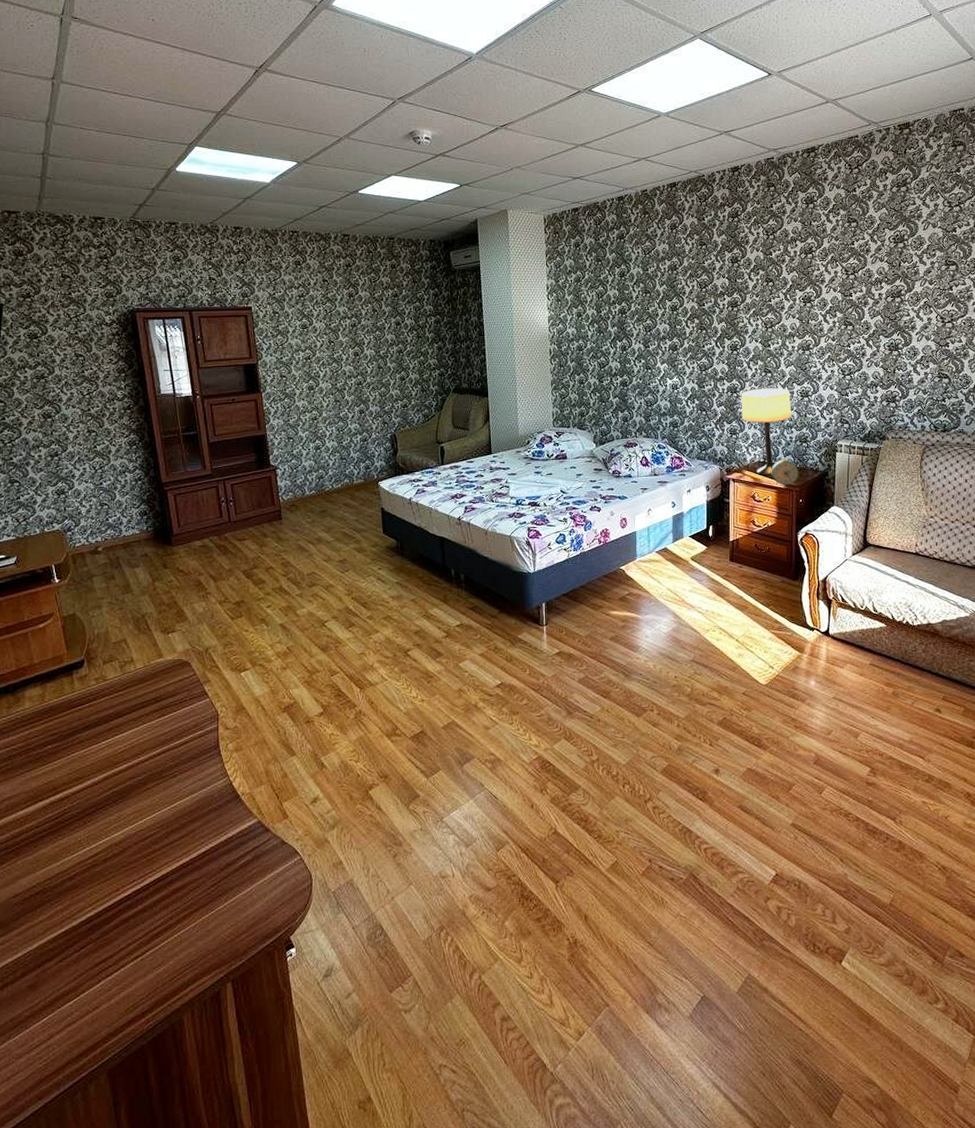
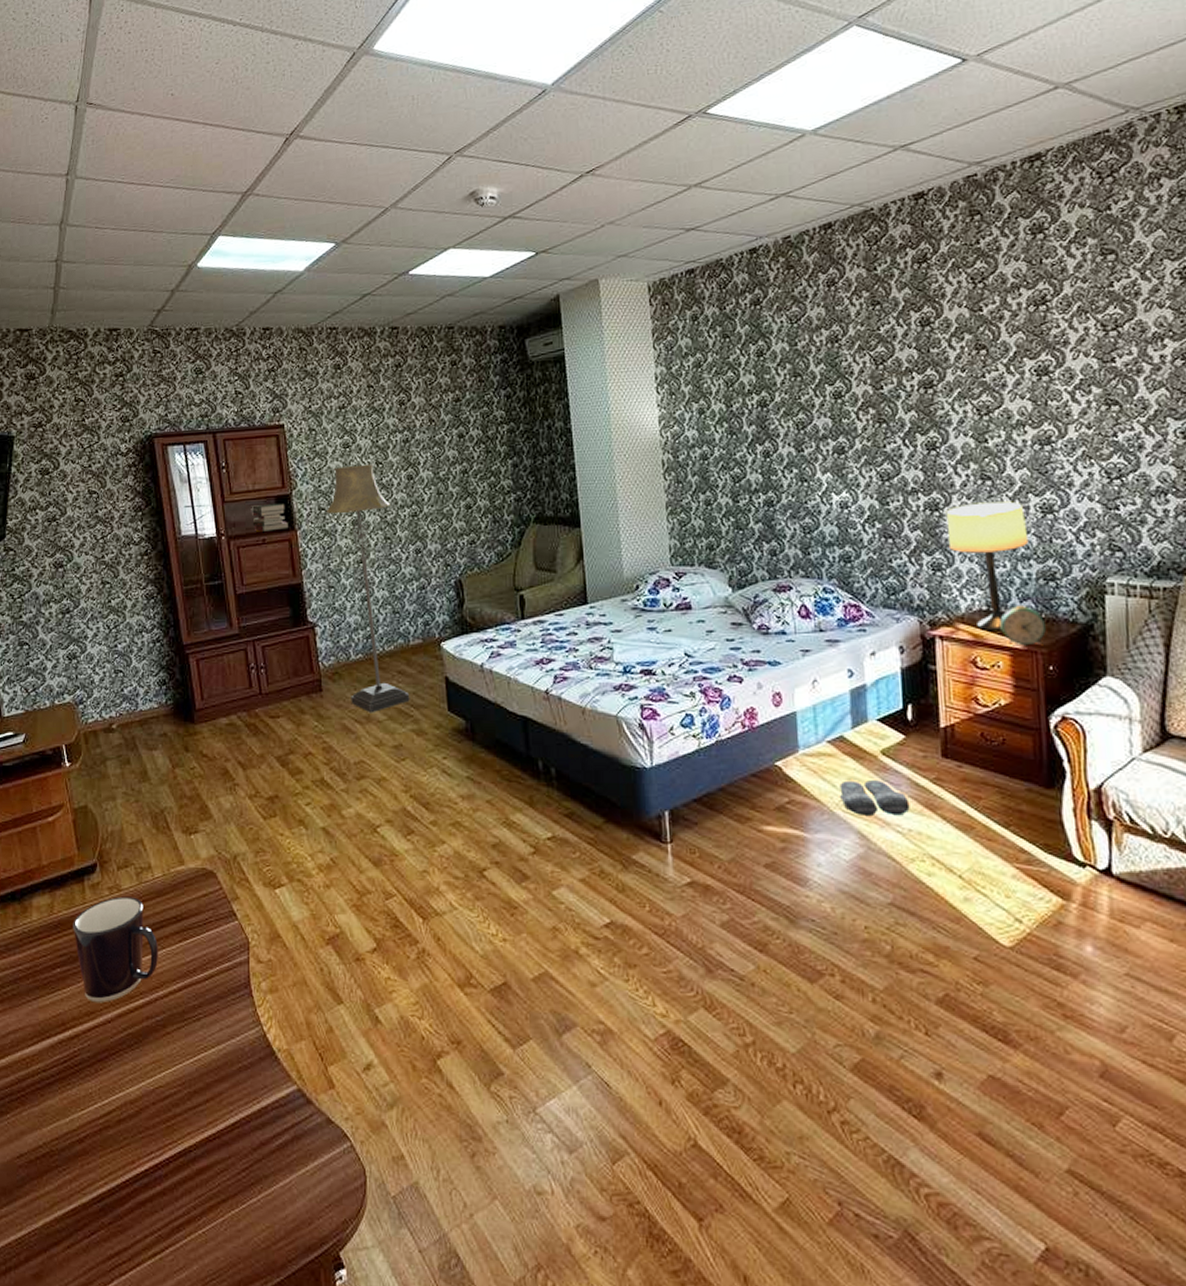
mug: none [63,685,141,770] -> present [73,896,159,1003]
books: none [222,370,256,393] -> present [251,503,289,532]
floor lamp: none [286,342,353,536] -> present [326,464,410,713]
slippers: none [662,578,708,602] -> present [838,780,910,815]

